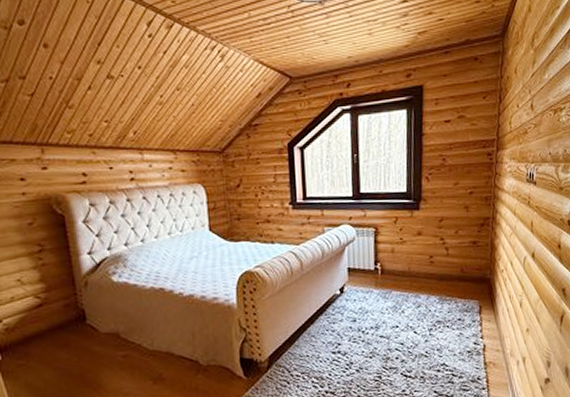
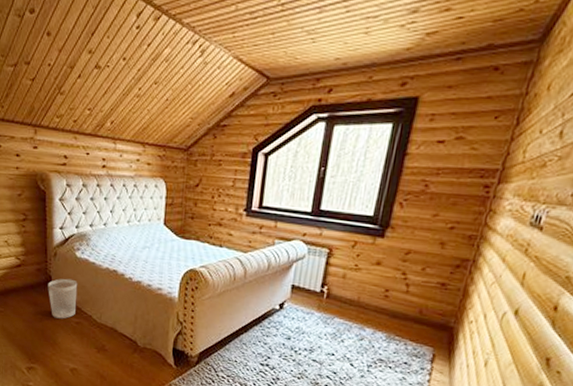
wastebasket: none [81,308,121,357] -> present [48,278,78,319]

